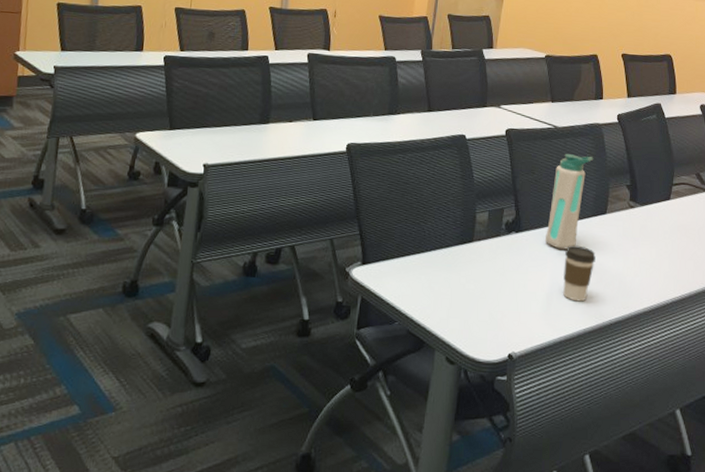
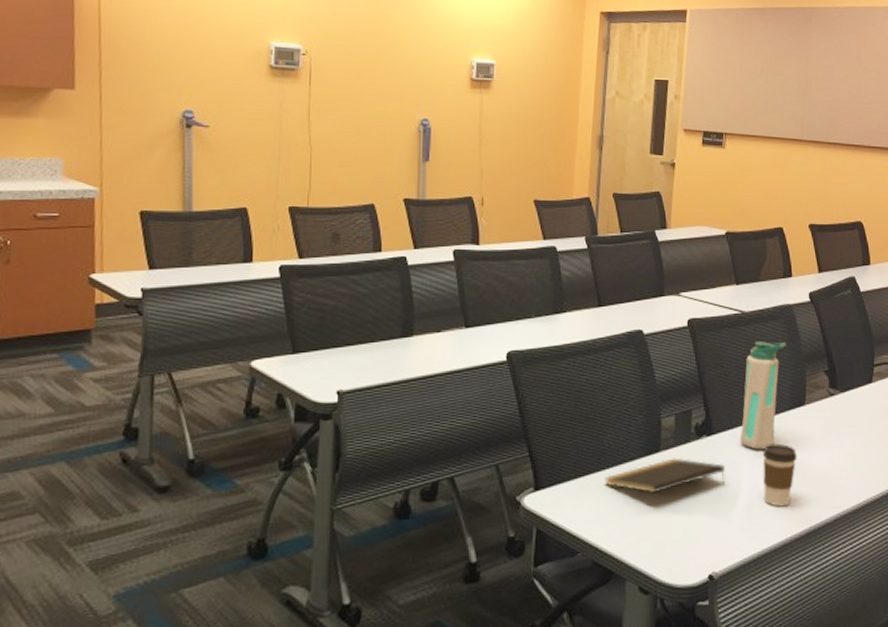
notepad: none [422,249,531,278] -> present [604,457,726,494]

